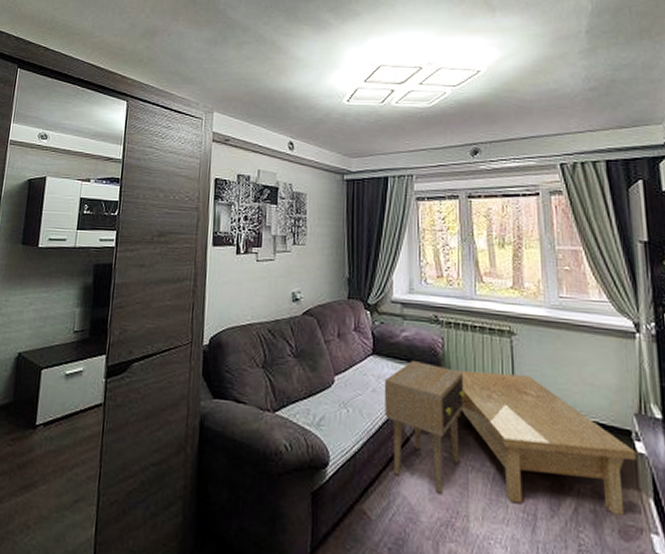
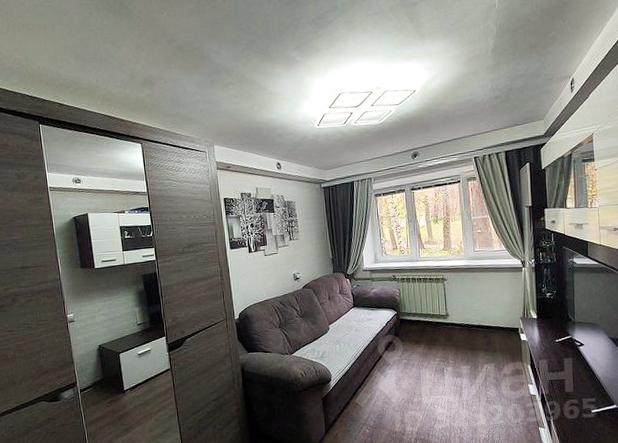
side table: present [384,361,466,493] -> none [362,307,416,385]
coffee table: present [457,370,636,516] -> none [410,305,521,382]

